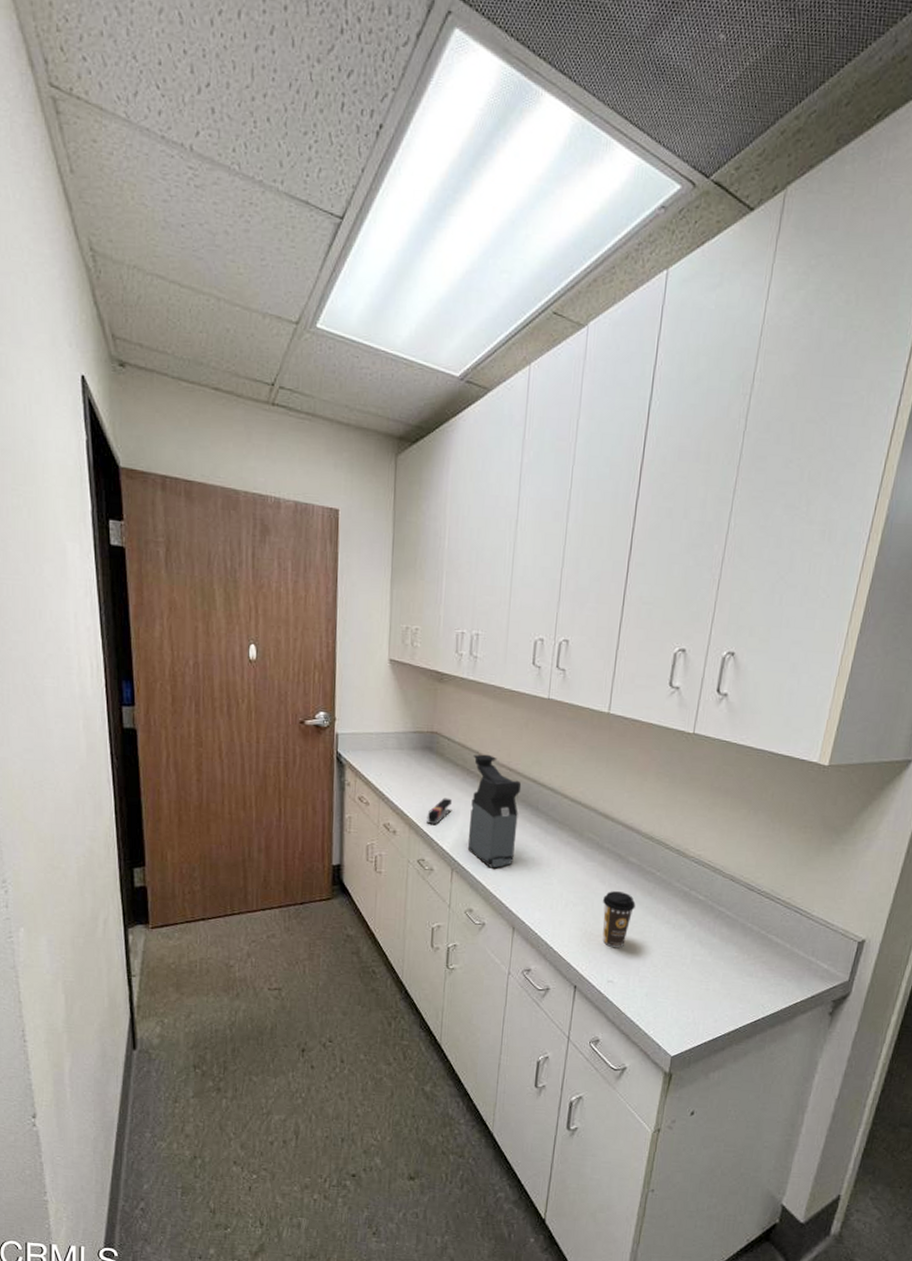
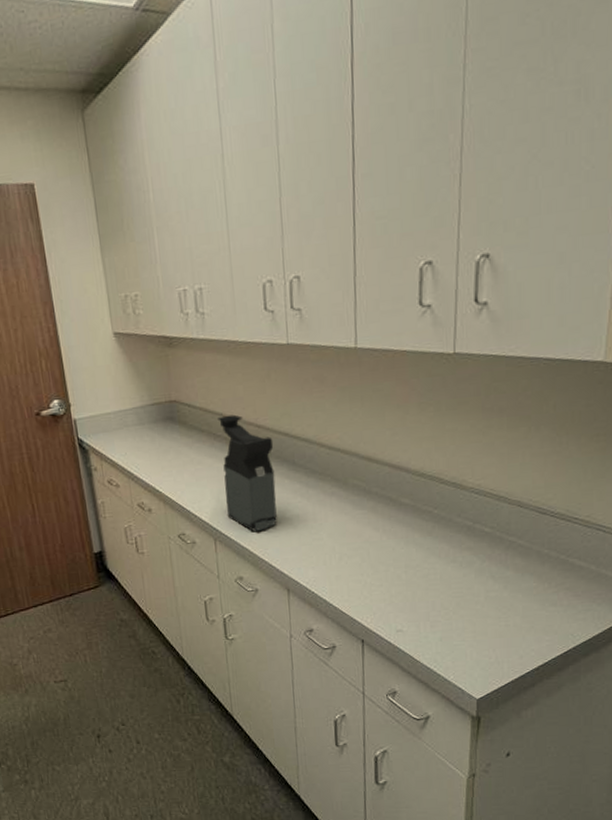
stapler: present [427,797,452,826] -> none [180,466,204,498]
coffee cup: present [602,891,636,947] -> none [379,536,415,595]

